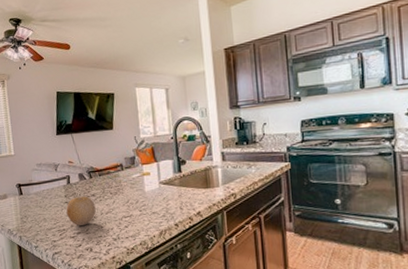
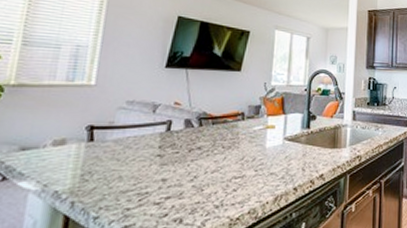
fruit: present [66,196,96,227] -> none [155,149,199,189]

